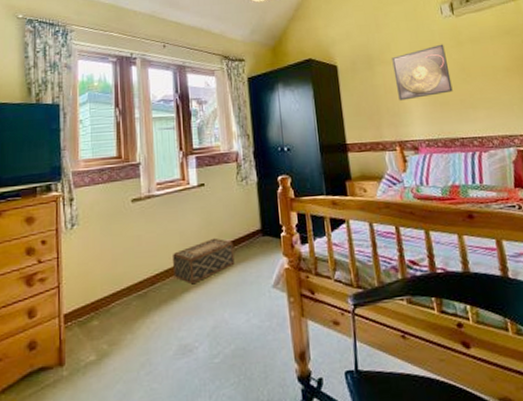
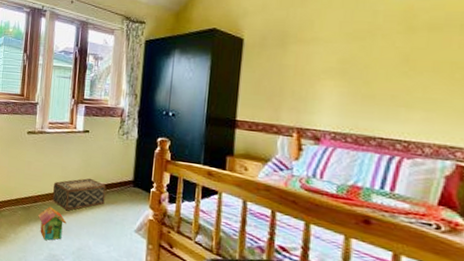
toy house: none [159,285,195,330] -> present [38,206,67,241]
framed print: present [392,44,453,101] -> none [310,28,388,86]

